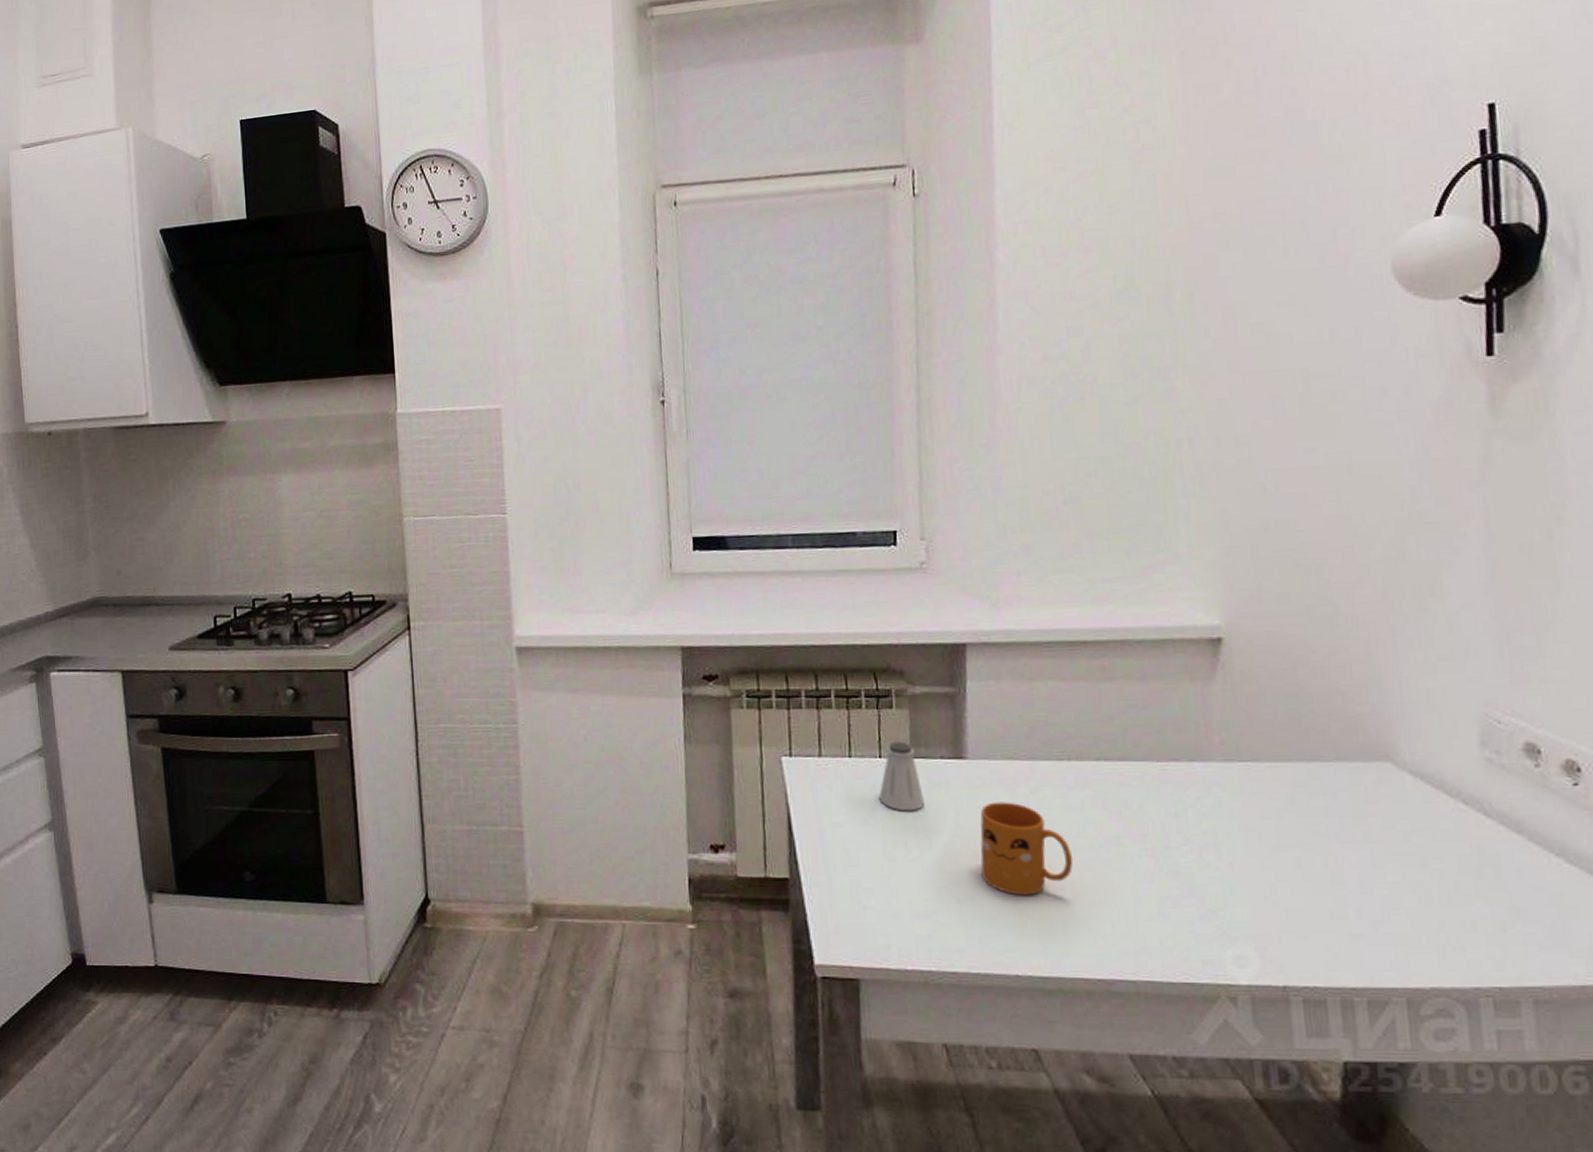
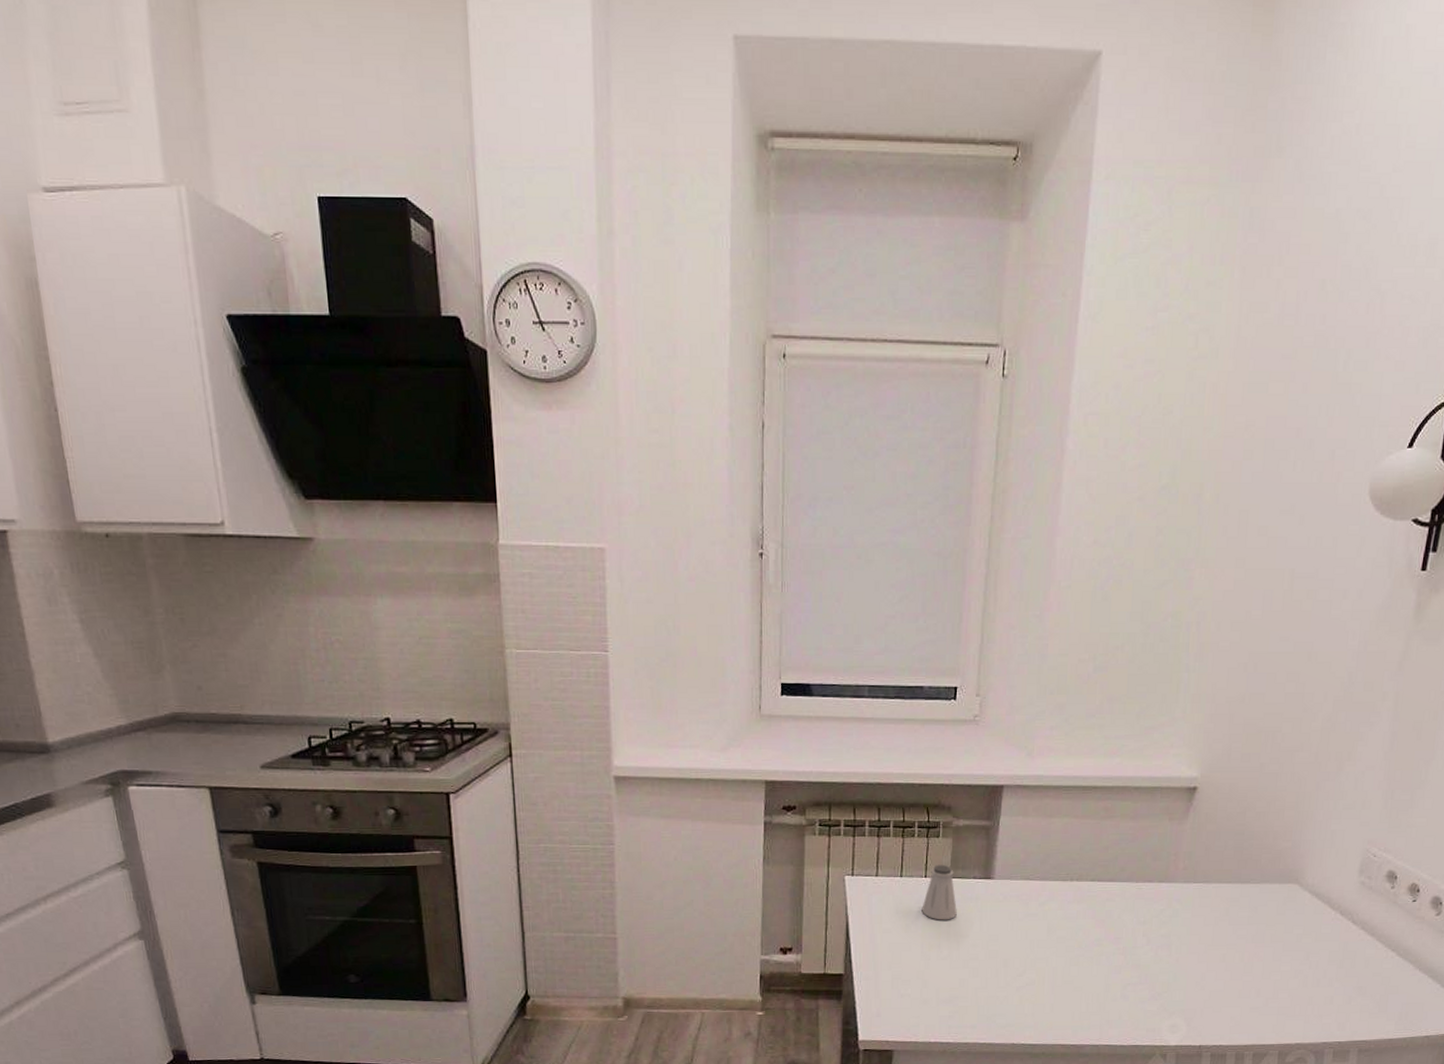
mug: present [980,802,1074,896] -> none [995,913,1065,985]

